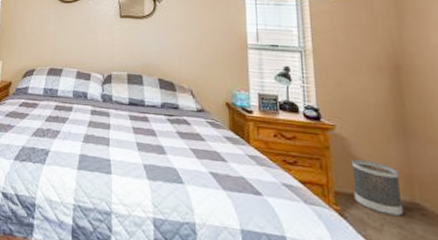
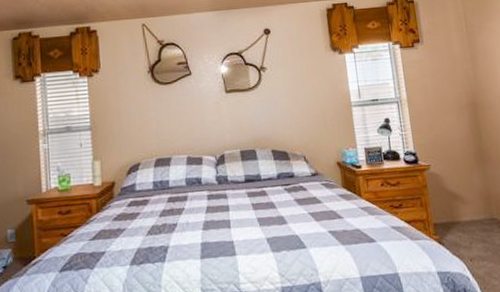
wastebasket: present [351,159,404,216] -> none [444,190,486,234]

